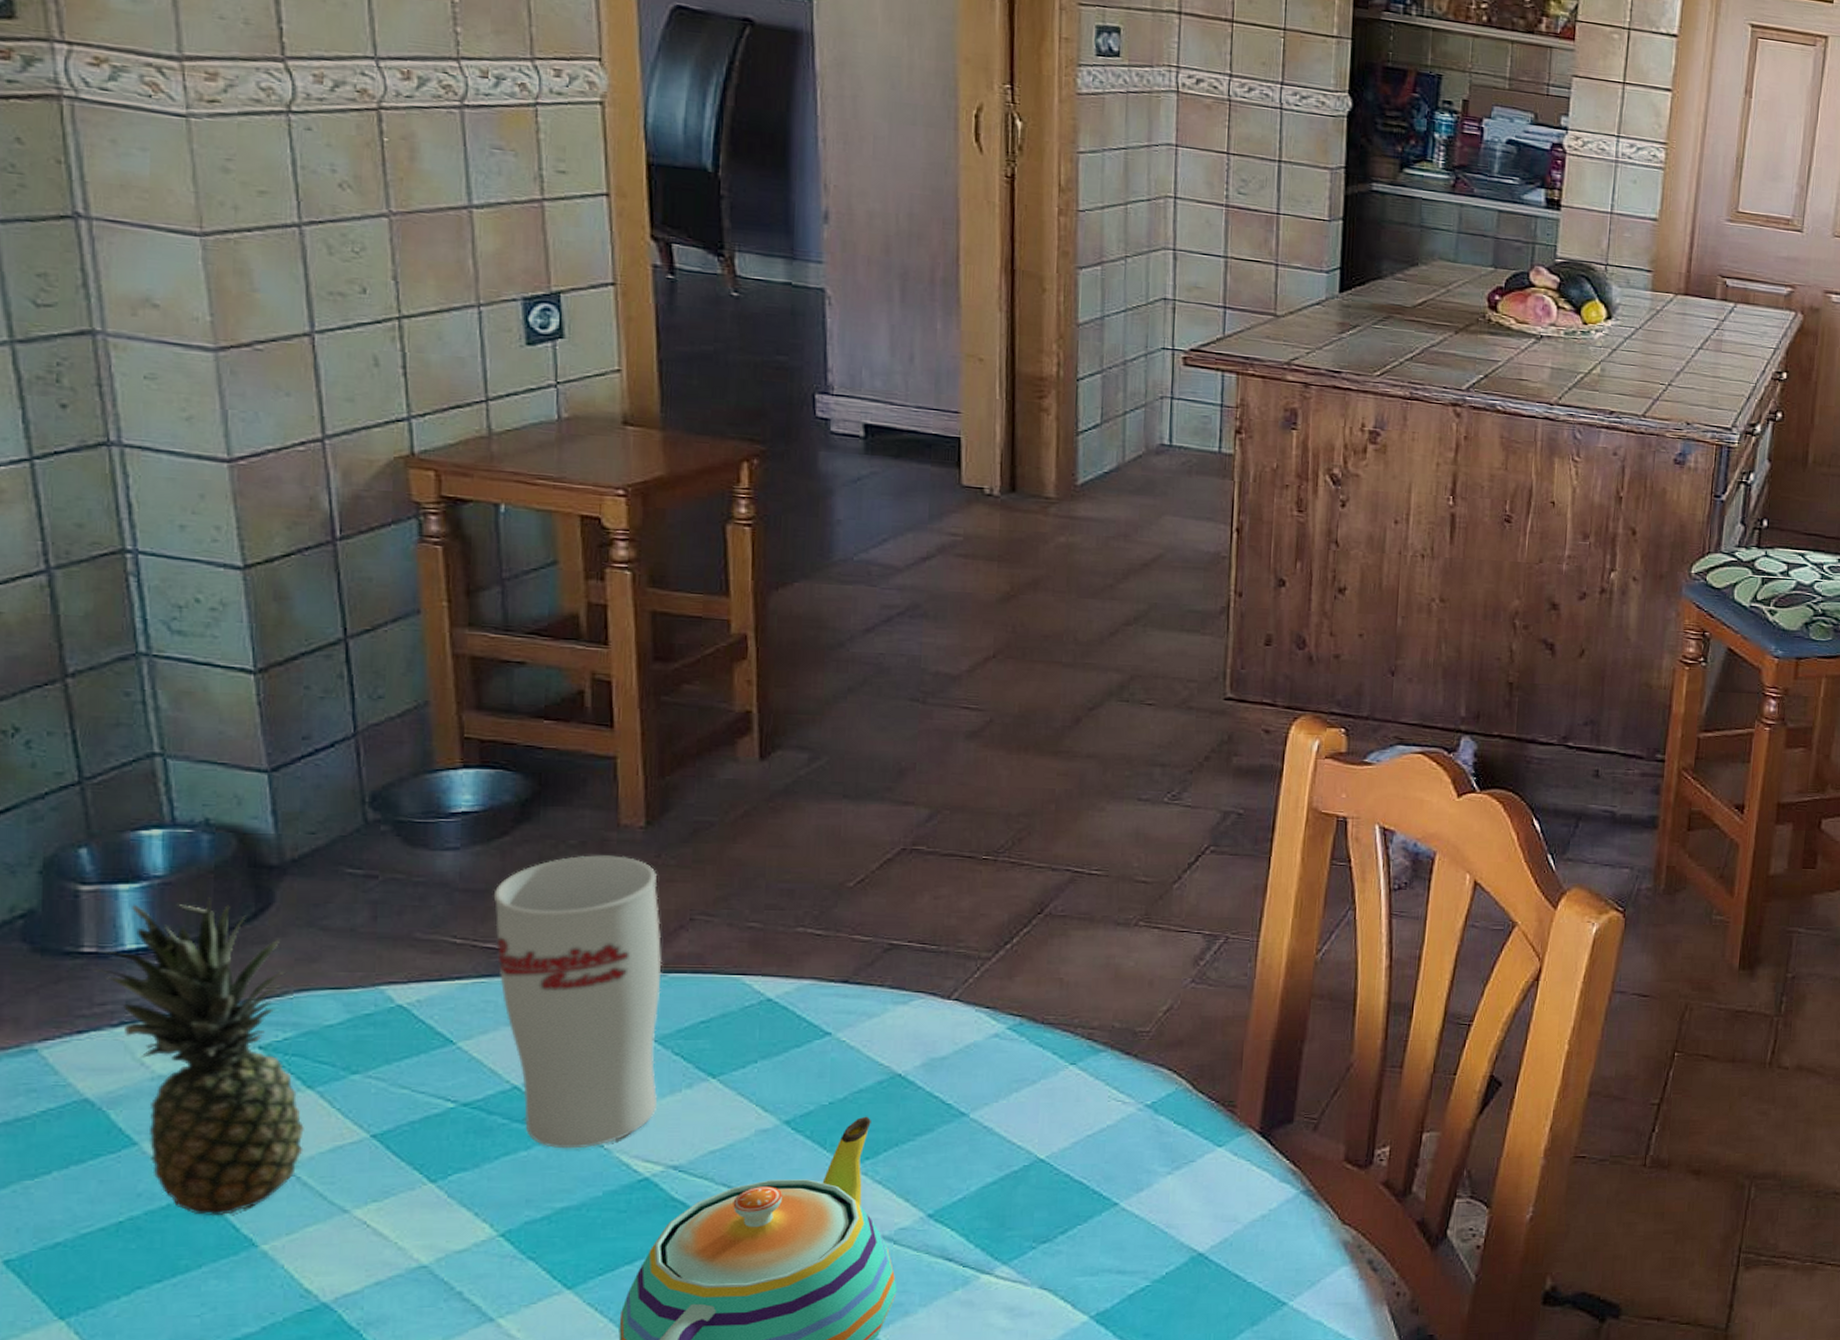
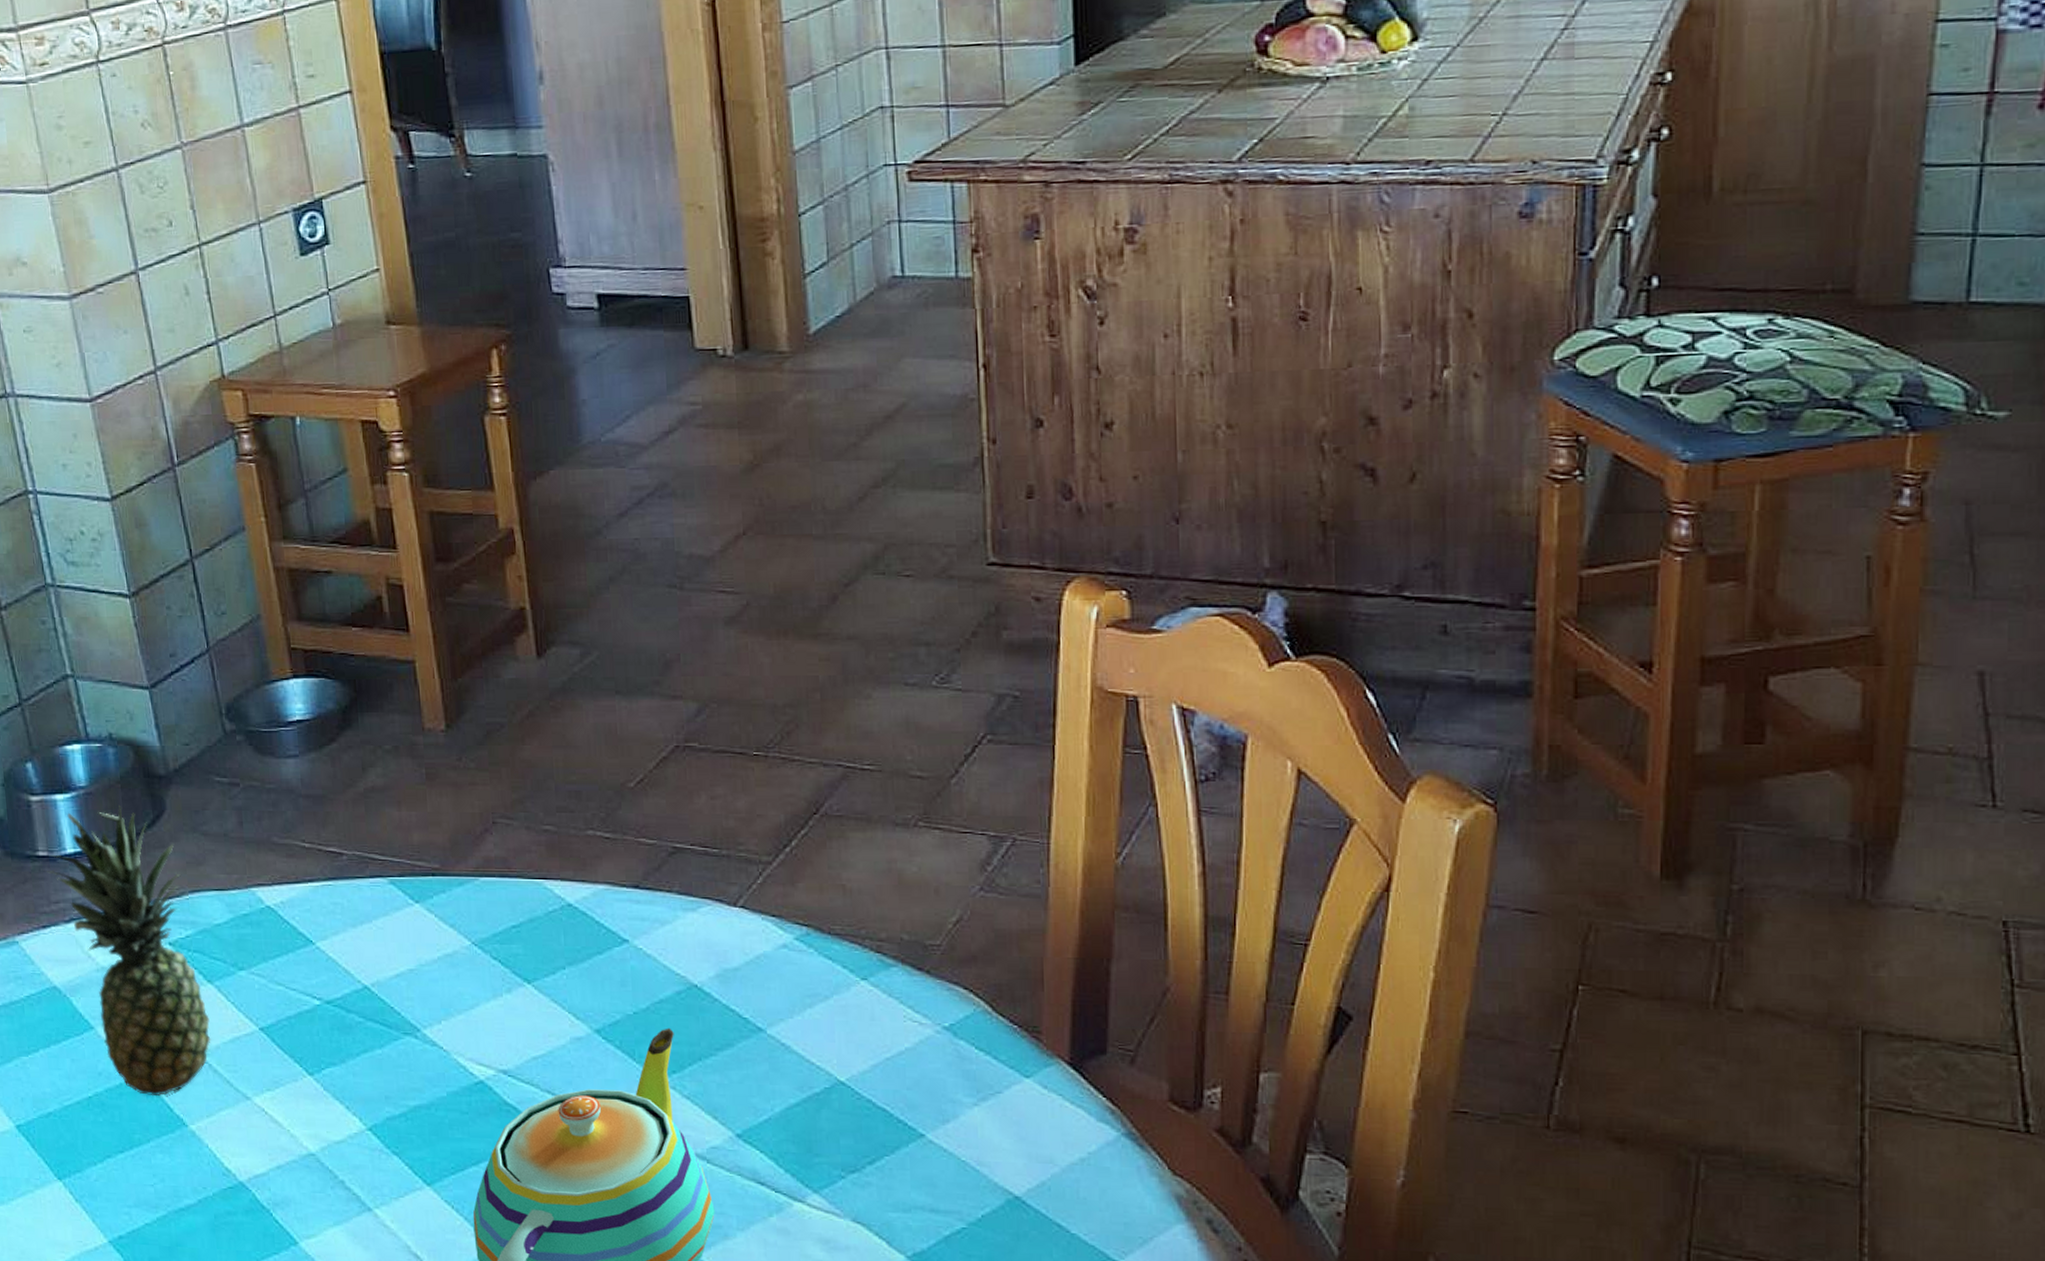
cup: present [493,855,662,1149] -> none [329,759,483,1049]

